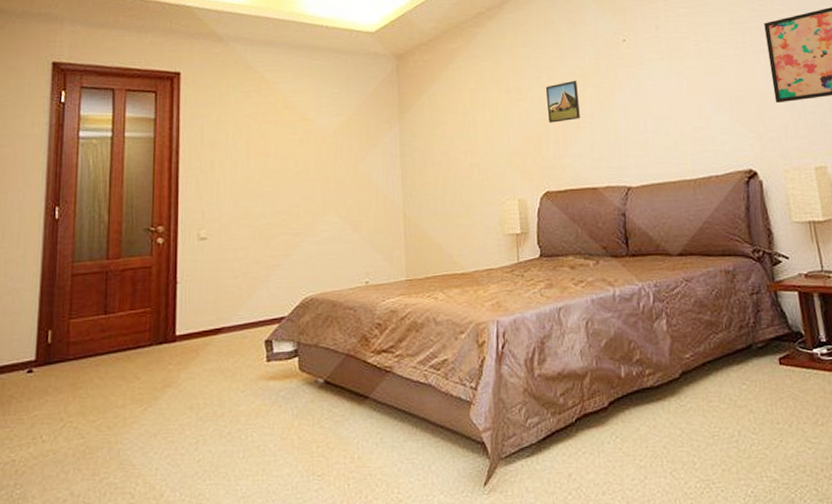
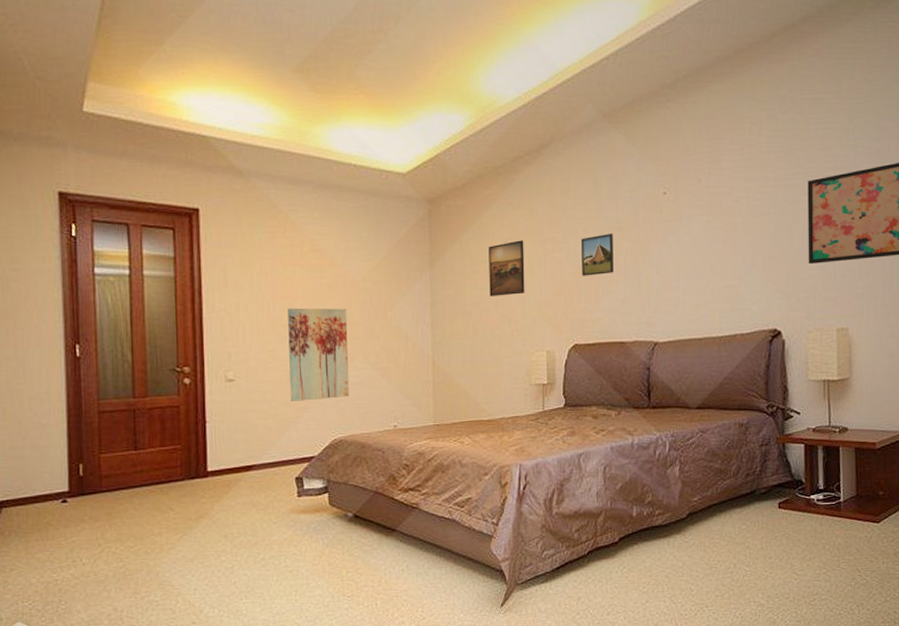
wall art: none [261,162,321,259] -> present [288,308,349,401]
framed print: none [455,90,493,146] -> present [489,240,525,296]

